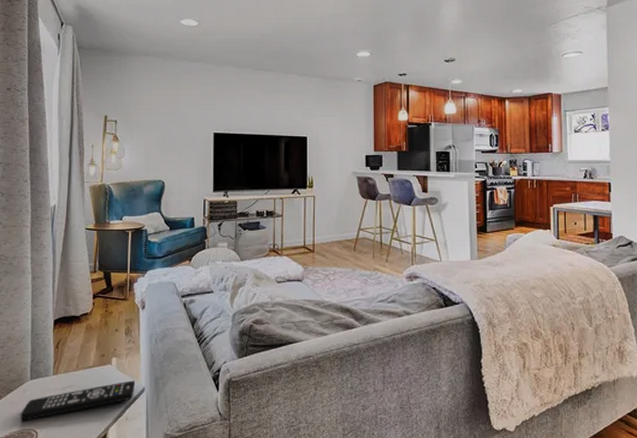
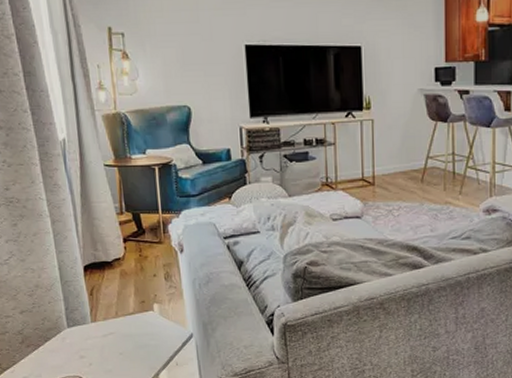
remote control: present [20,380,136,421] -> none [62,326,183,368]

